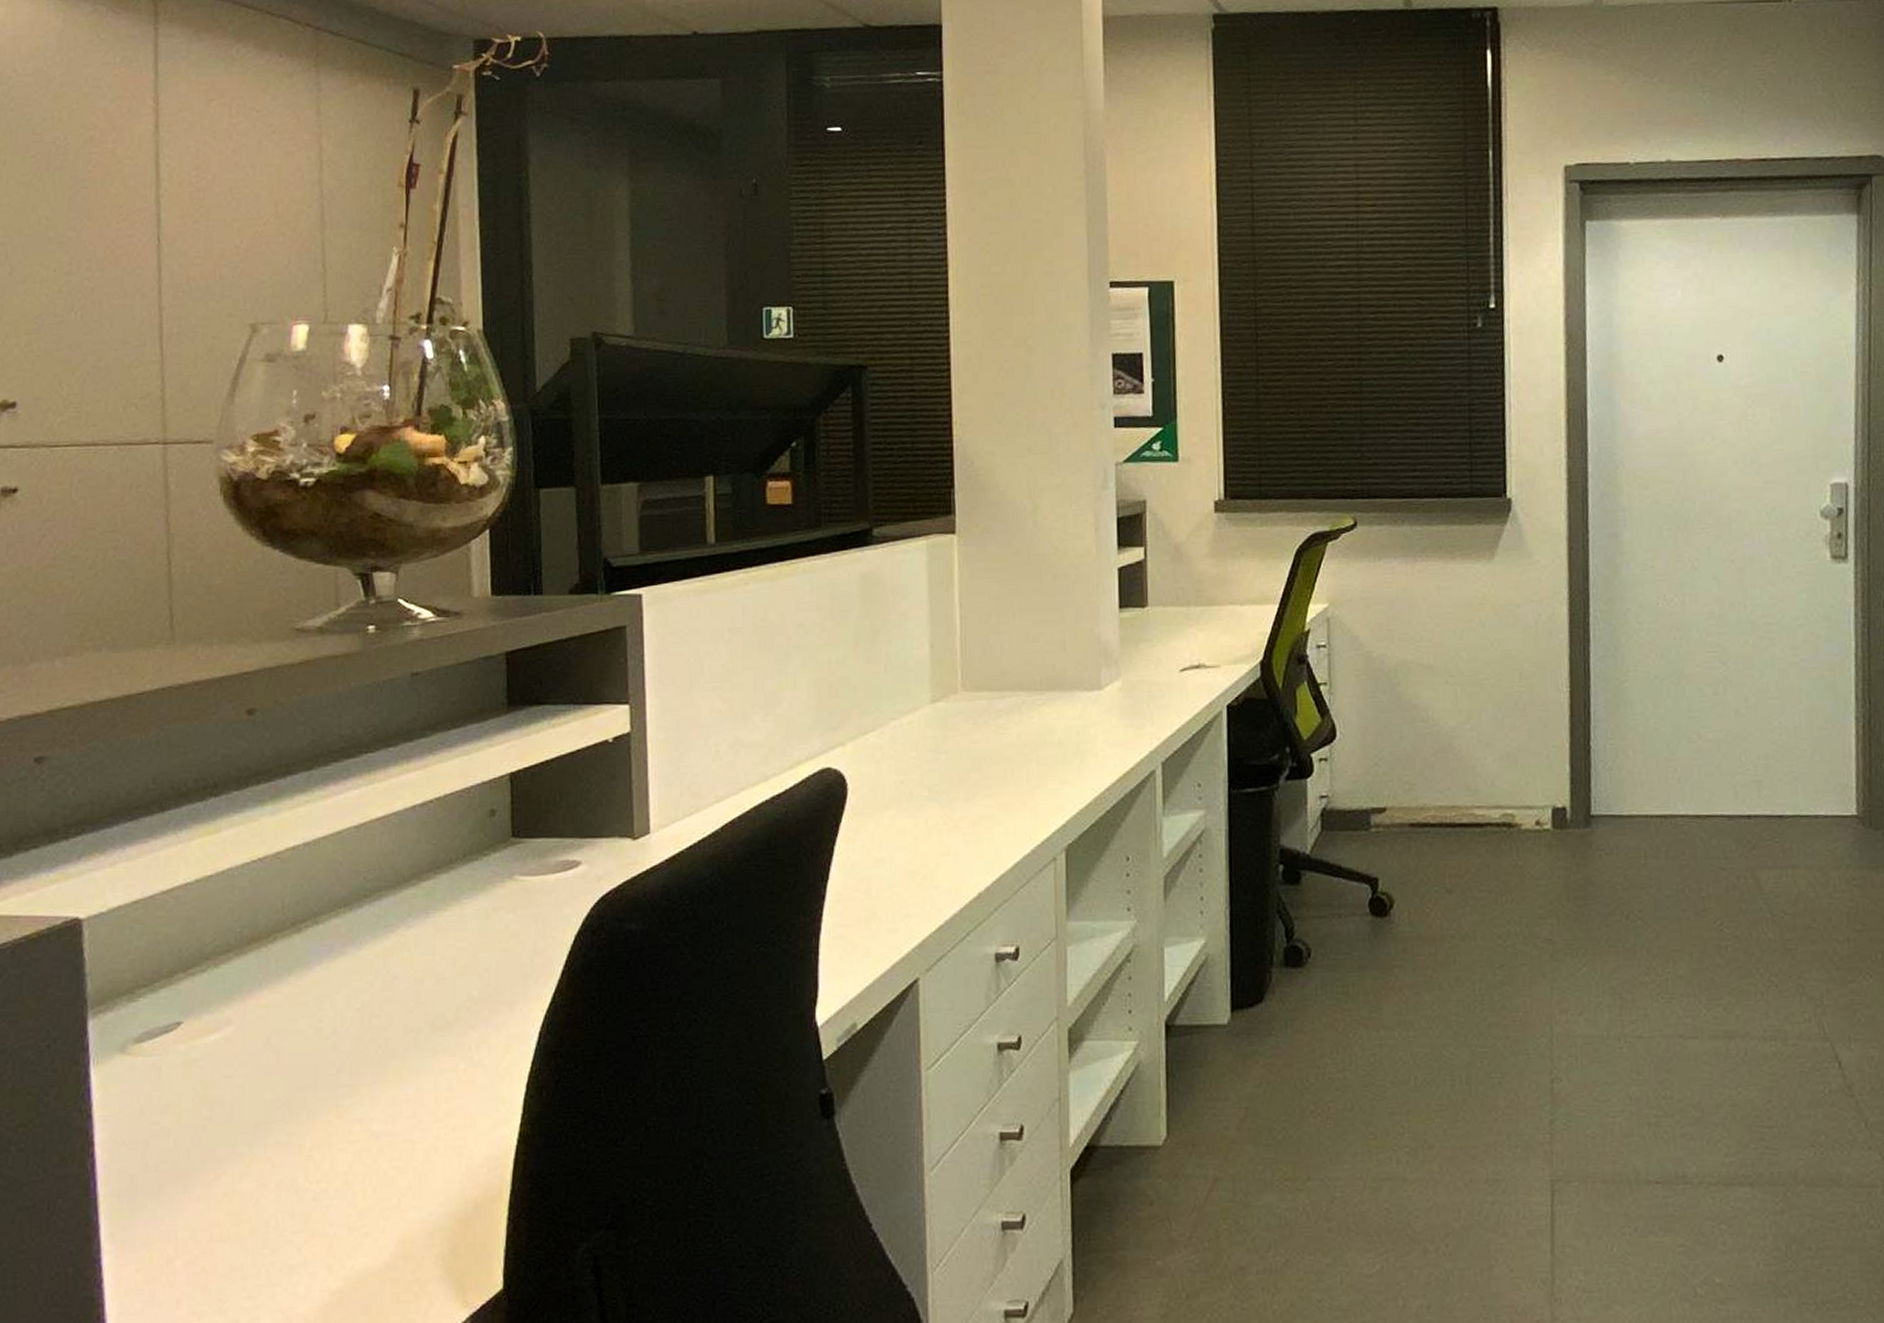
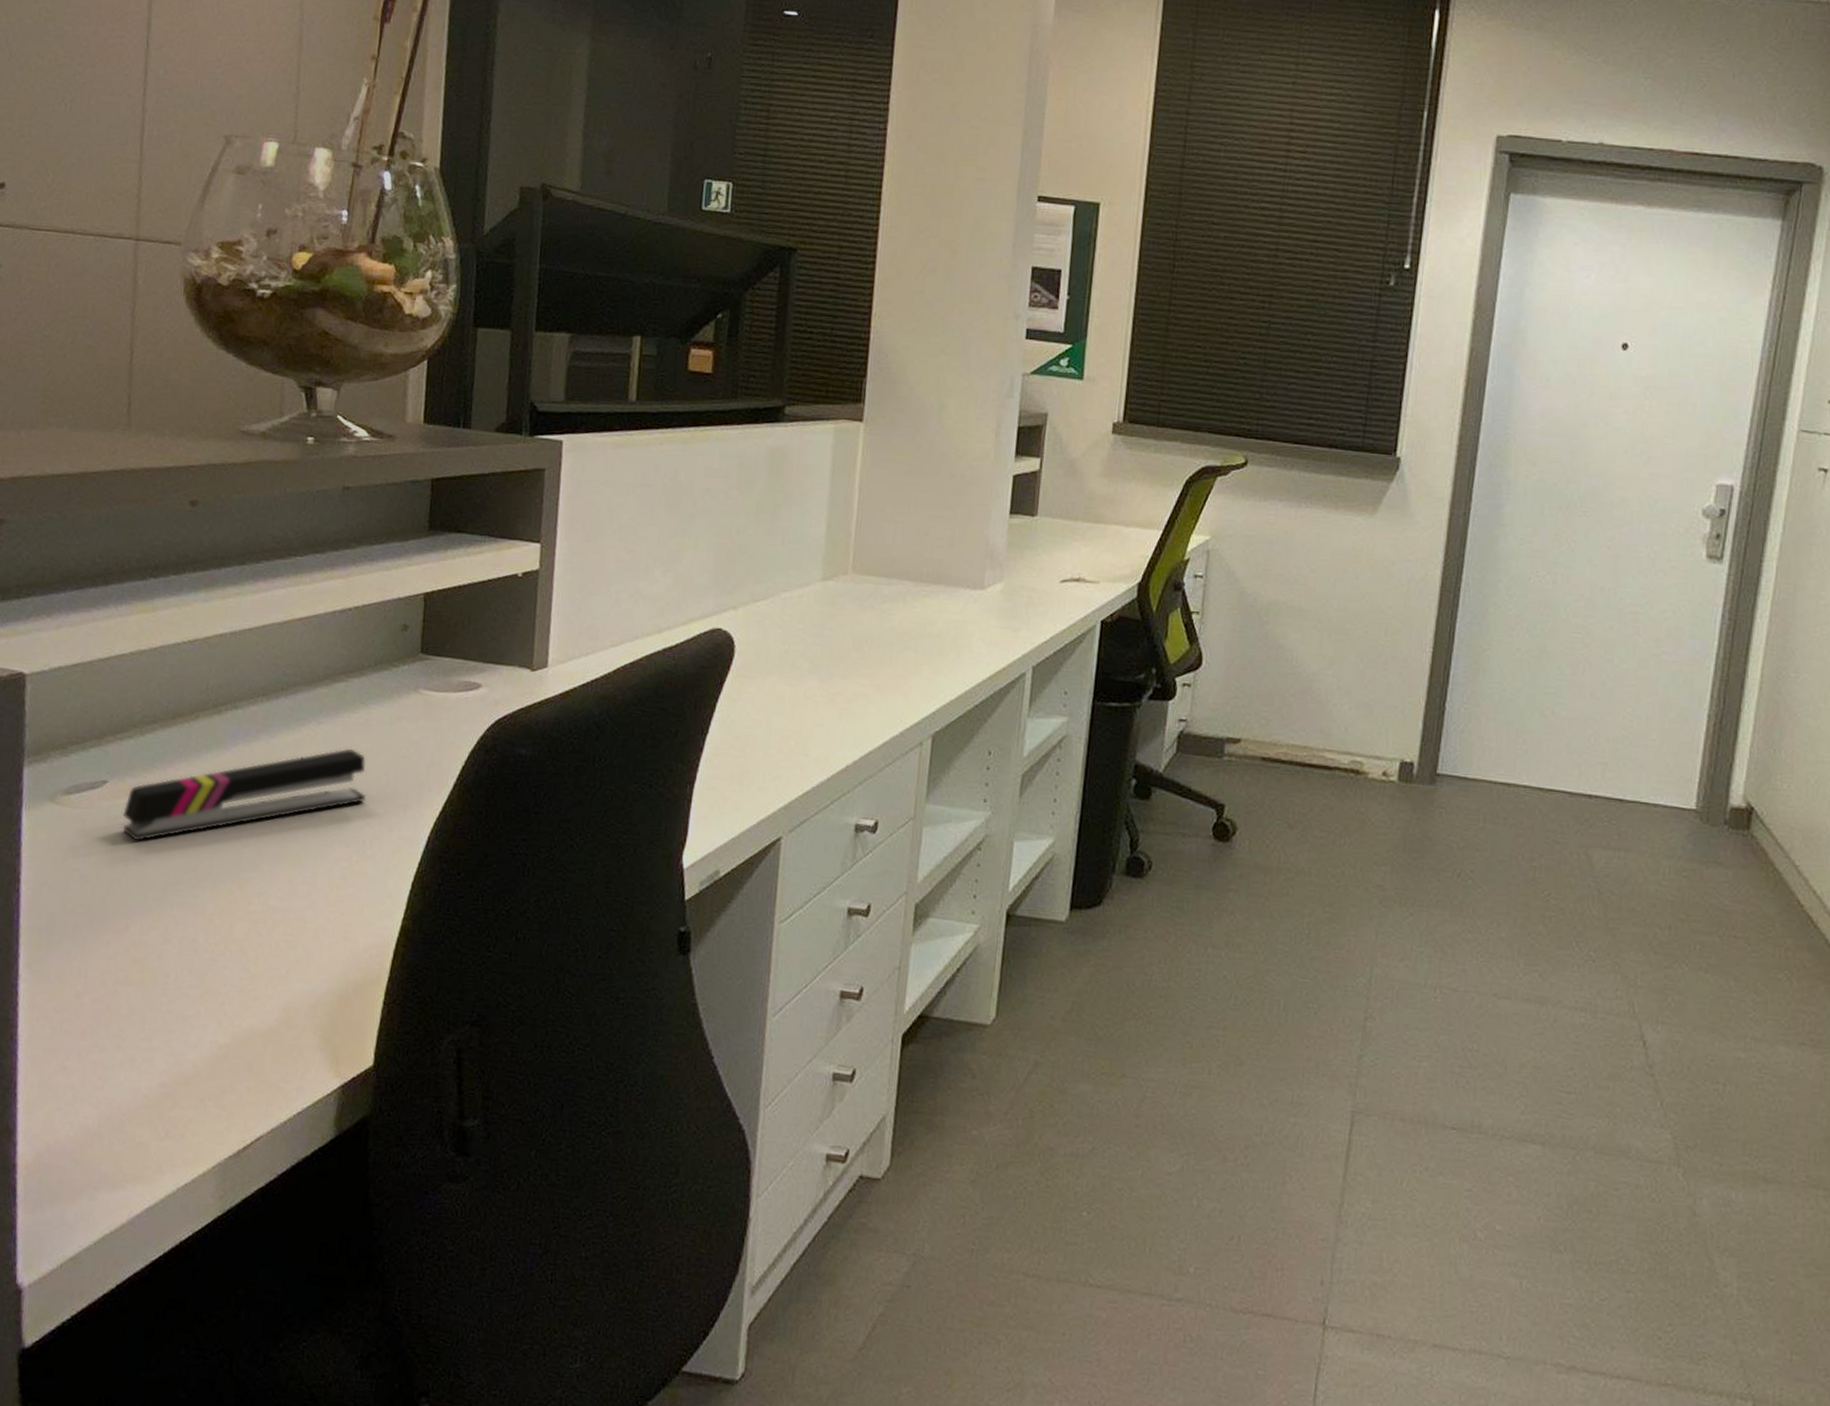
stapler: none [202,949,467,1083] -> present [123,748,366,842]

